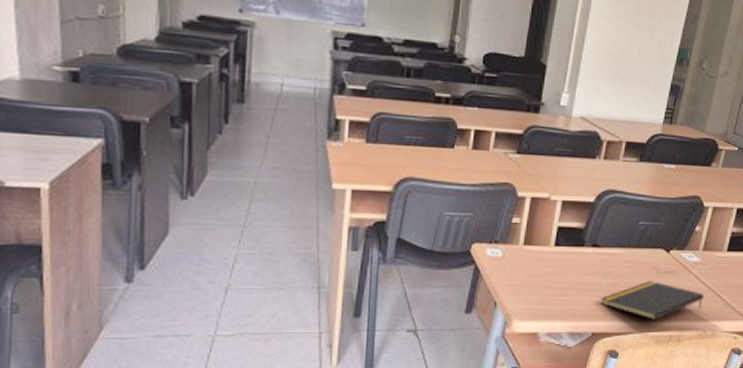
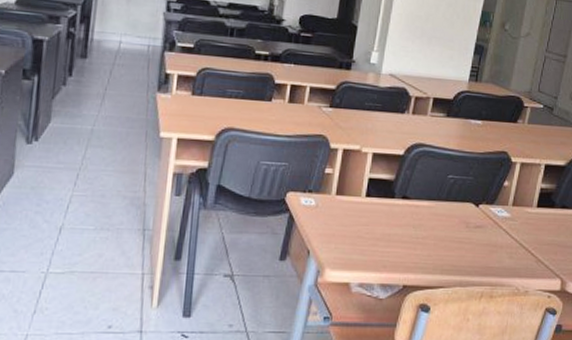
notepad: present [601,280,704,320] -> none [411,234,516,274]

